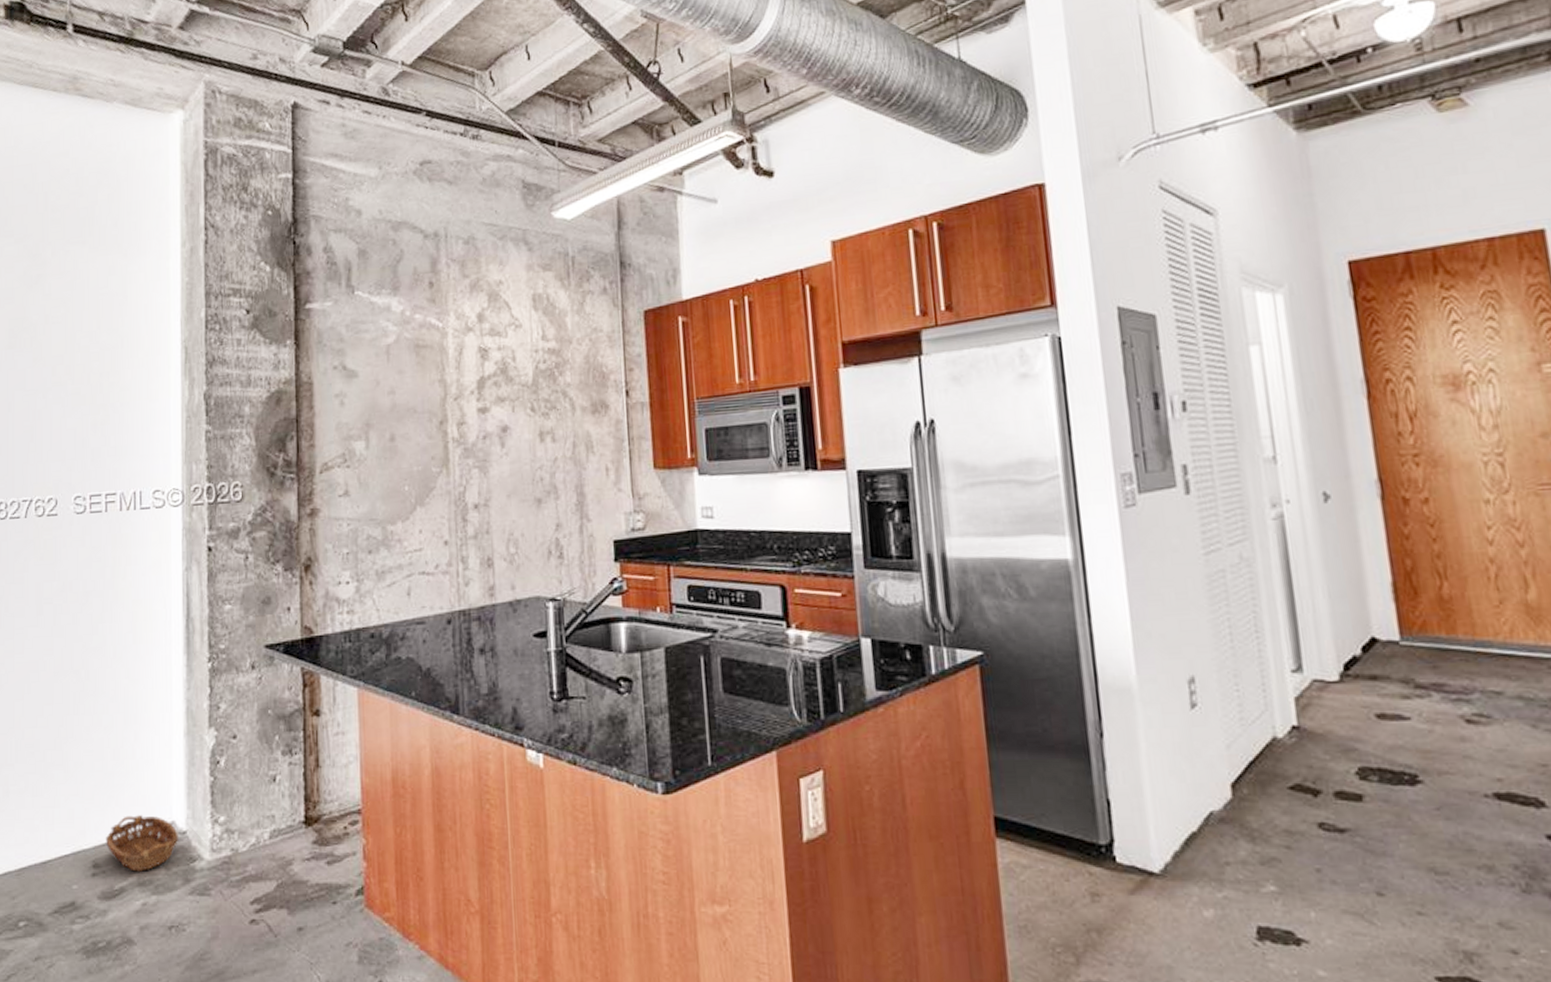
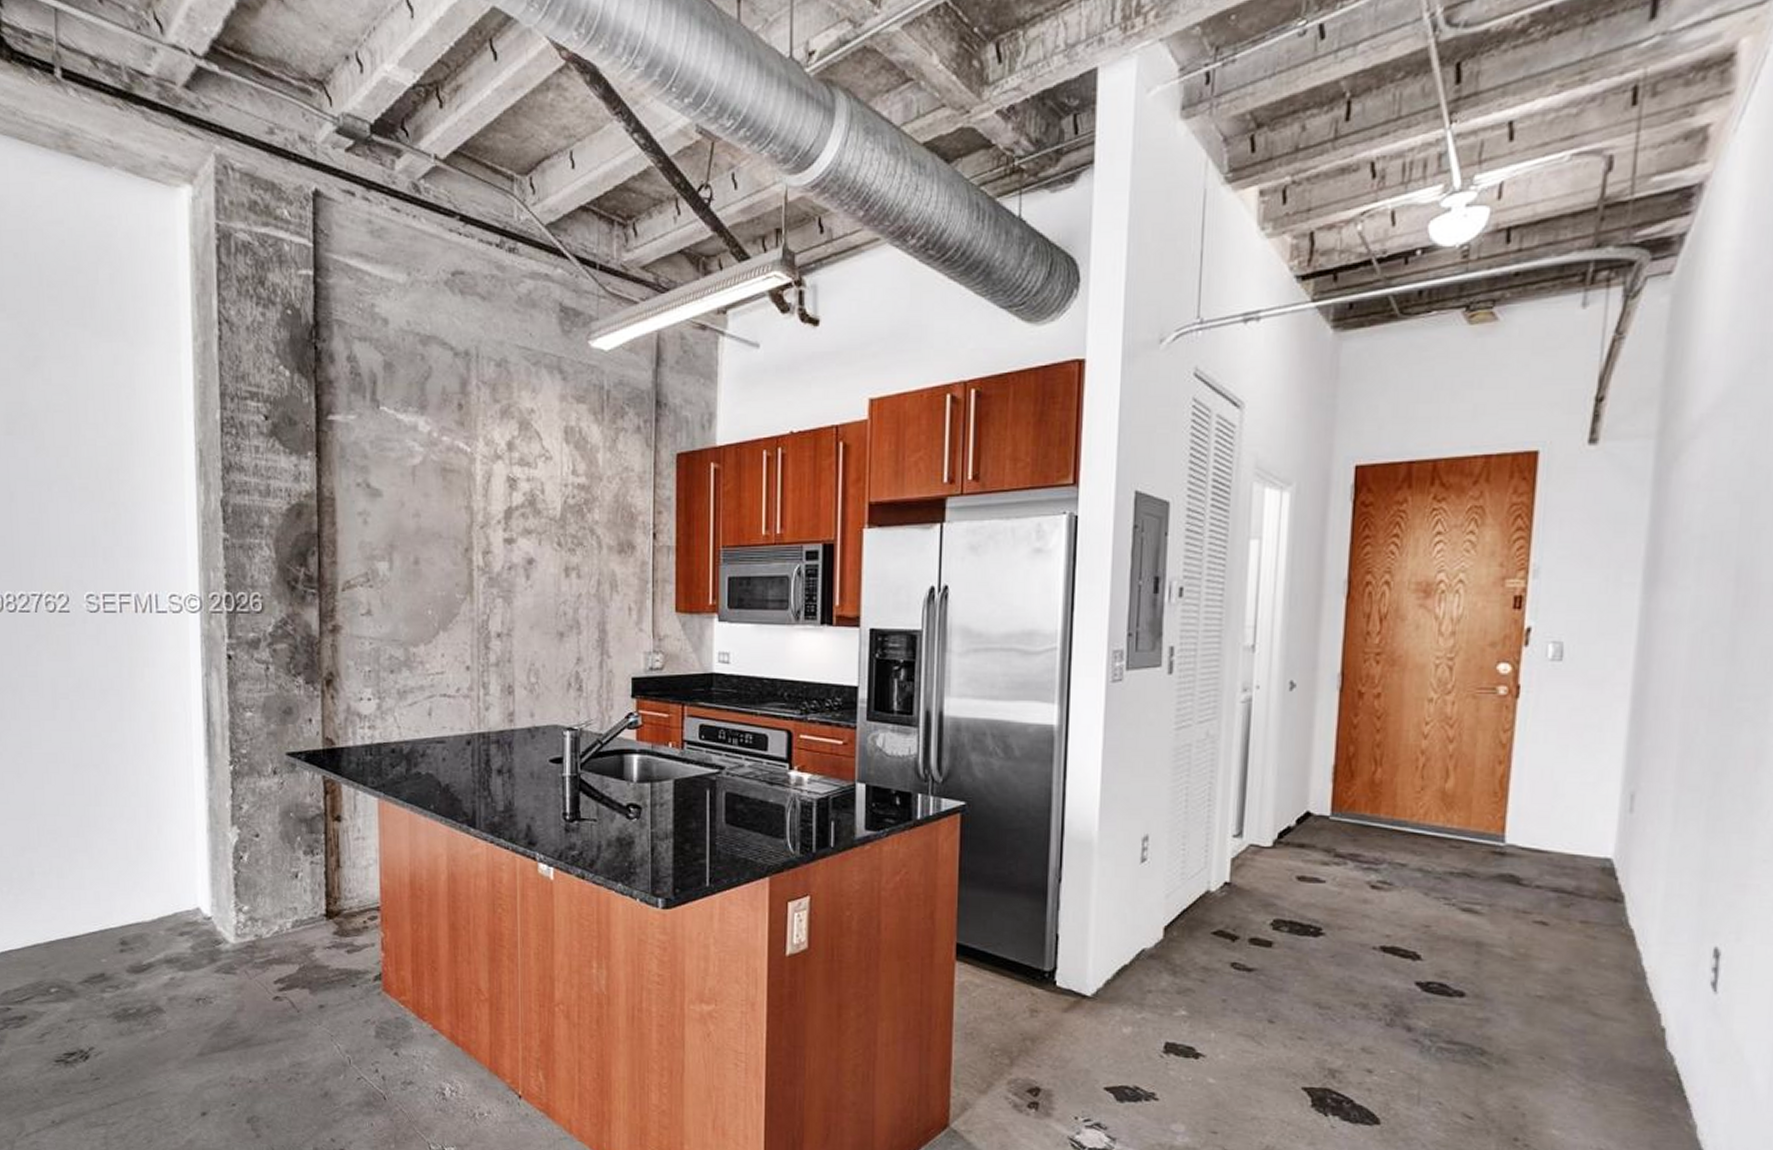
basket: present [106,815,178,872] -> none [133,900,204,950]

